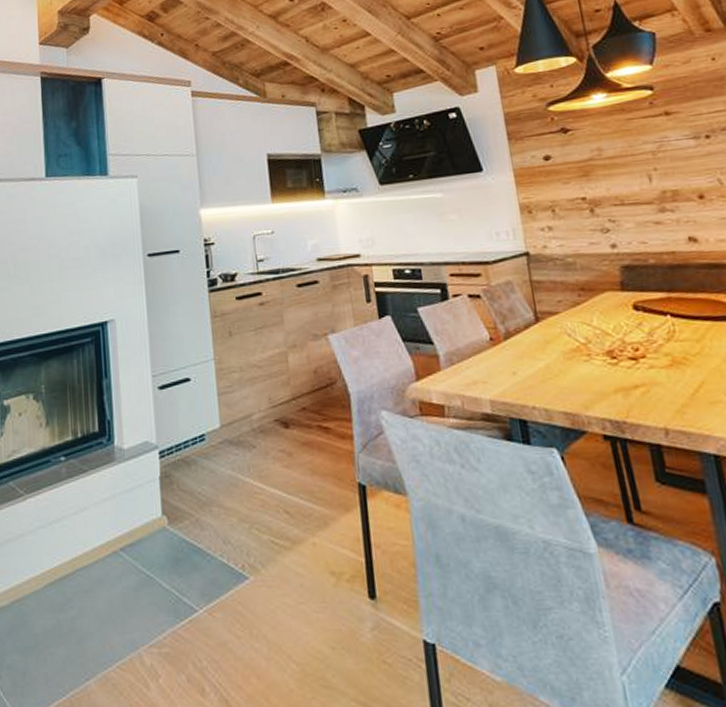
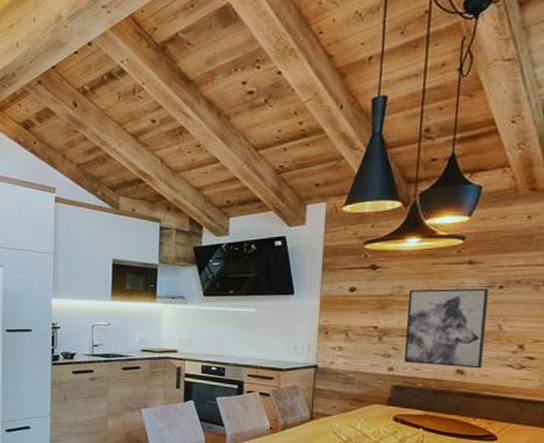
wall art: none [610,139,715,236] -> present [404,288,489,369]

